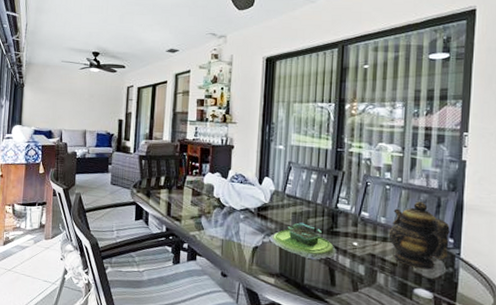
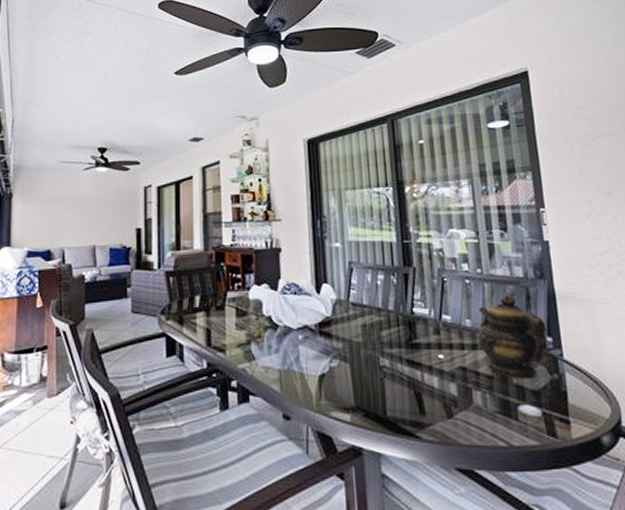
plant pot: present [269,222,337,260] -> none [337,337,421,383]

